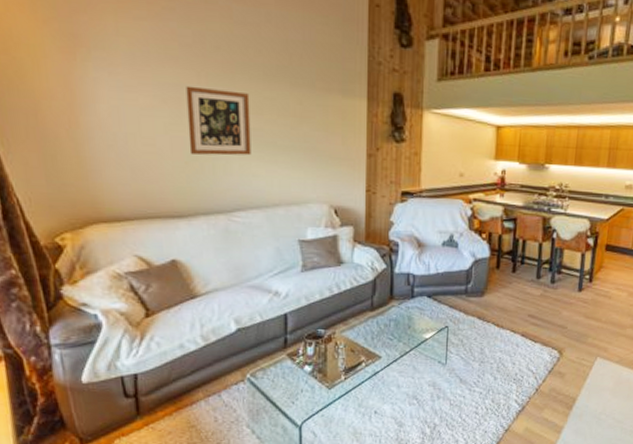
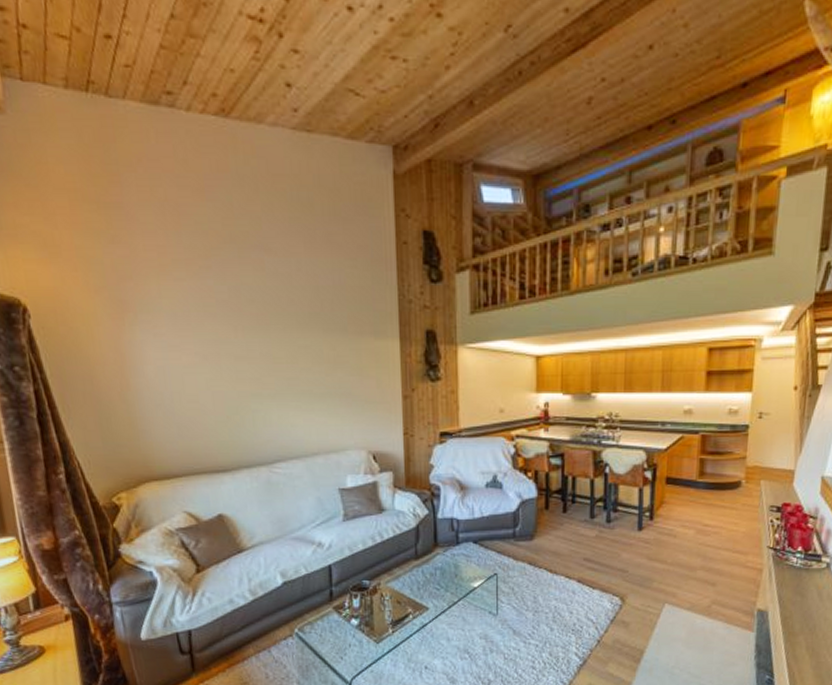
wall art: present [186,85,251,156] -> none [224,340,289,408]

